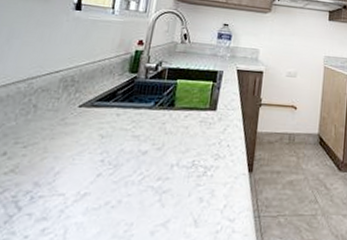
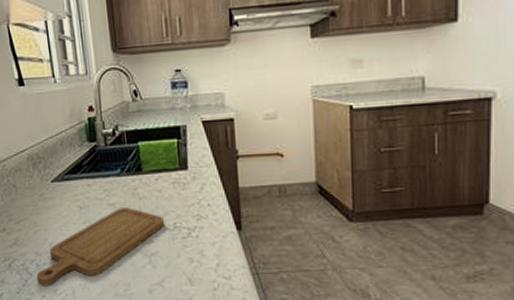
chopping board: none [24,141,184,224] -> present [36,208,164,286]

